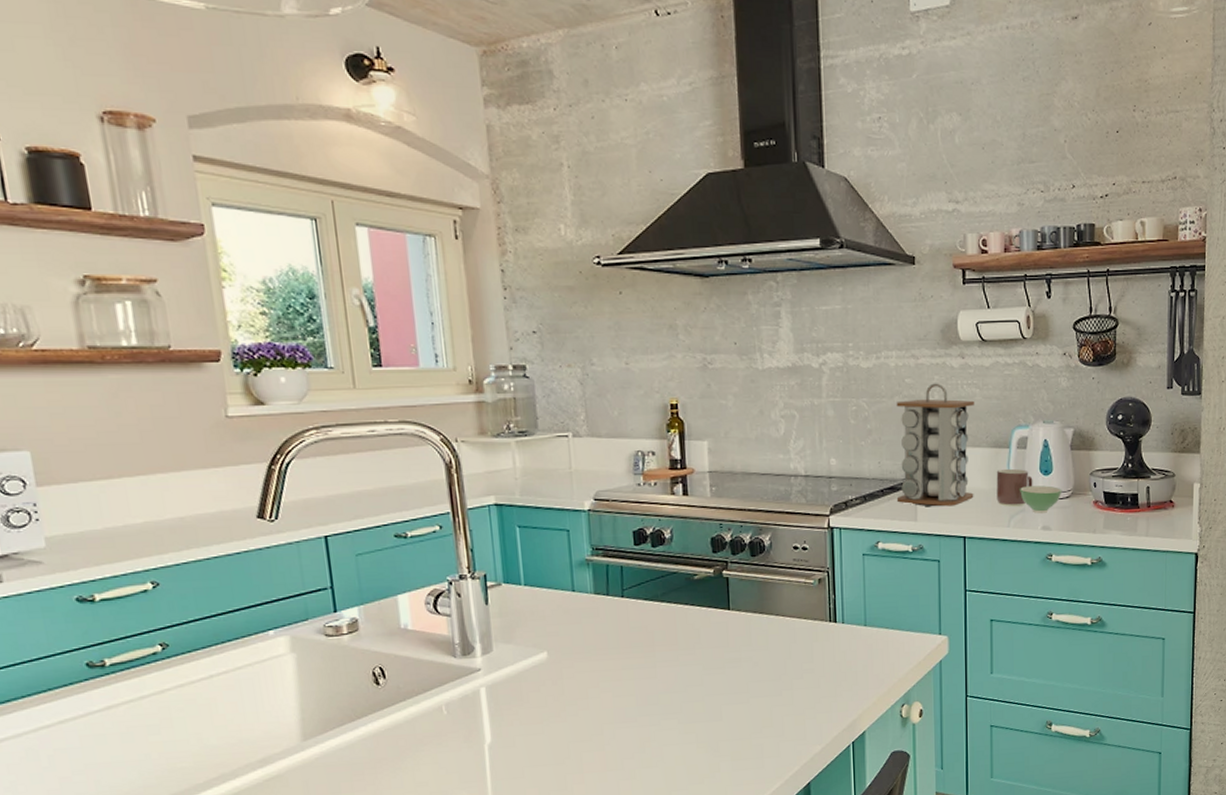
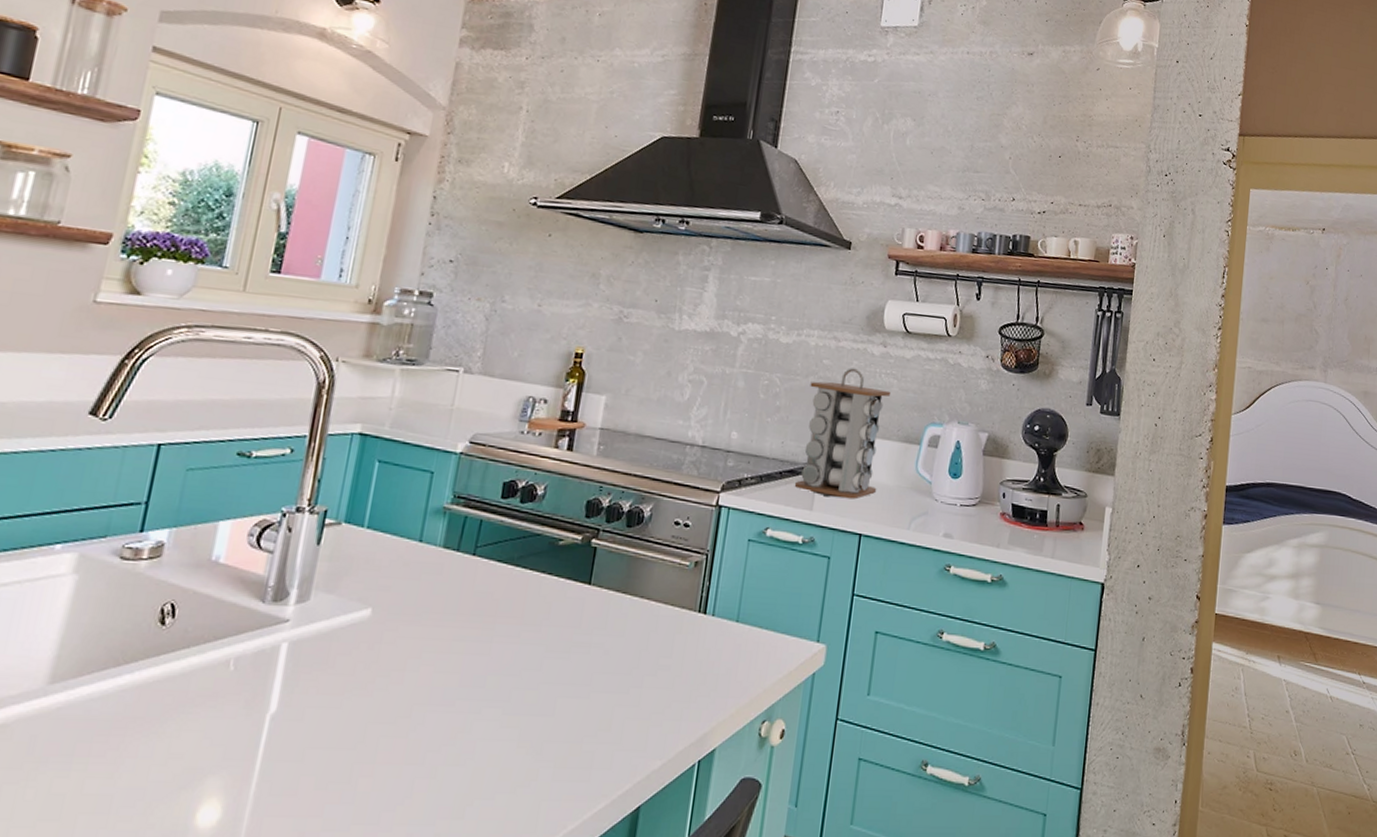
mug: present [996,468,1033,507] -> none [899,465,940,509]
bowl: present [1019,485,1063,515] -> none [924,487,970,520]

